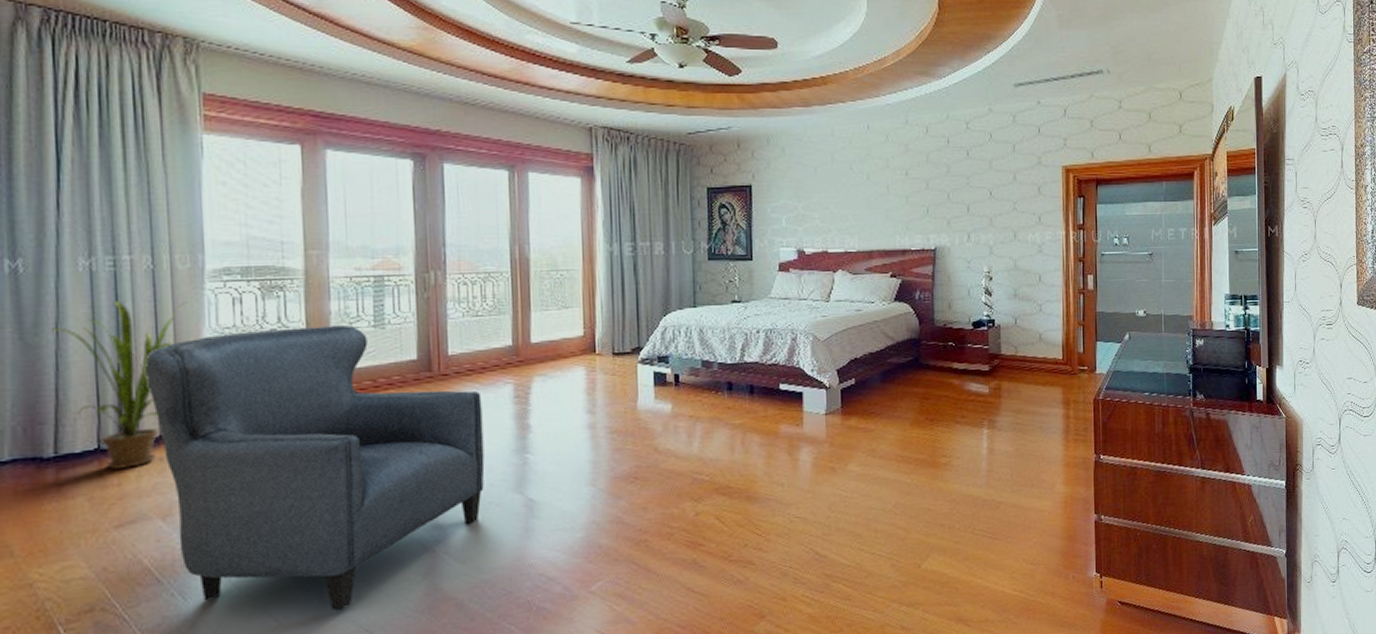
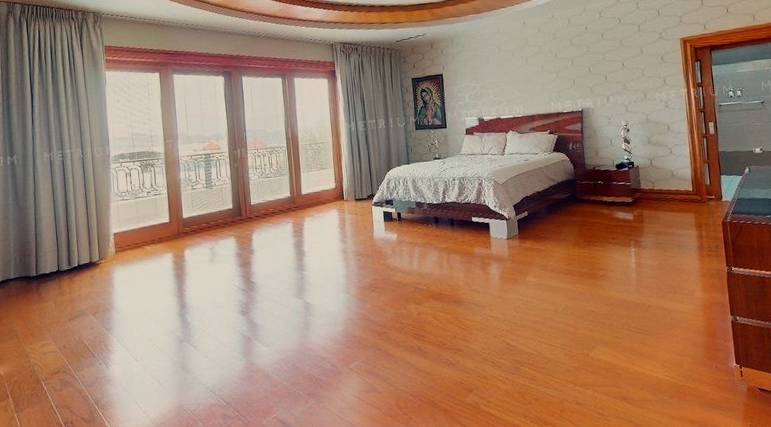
house plant: present [52,301,188,469] -> none [32,177,102,284]
armchair: present [145,324,485,611] -> none [81,187,278,377]

